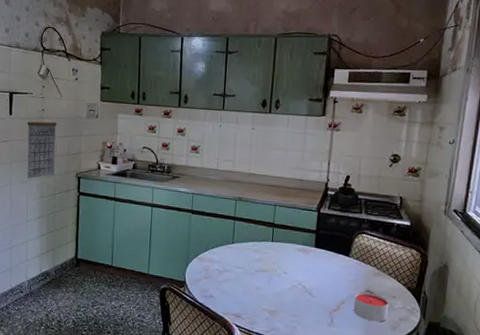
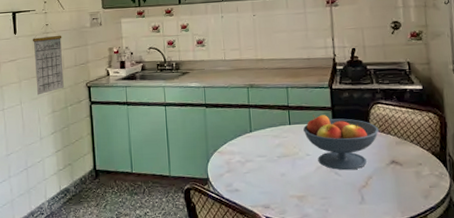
fruit bowl: none [285,235,359,294] -> present [303,114,379,171]
candle: present [353,292,389,322] -> none [381,163,417,193]

